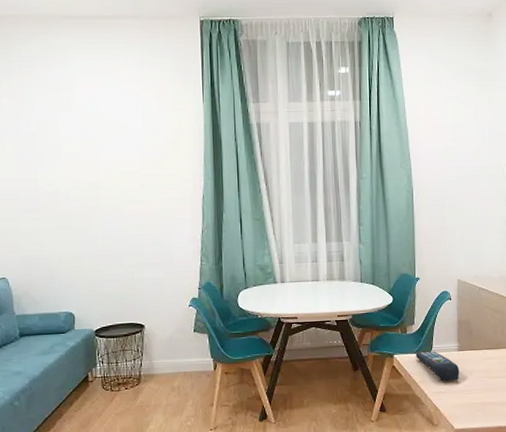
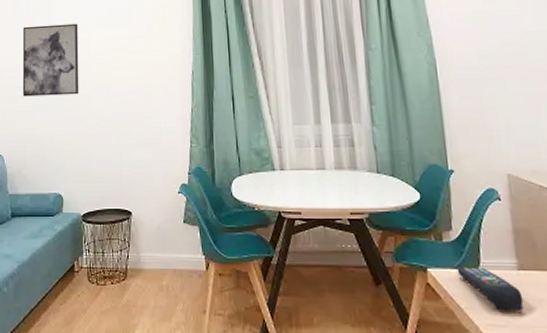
wall art: none [24,146,89,219] -> present [22,23,79,97]

